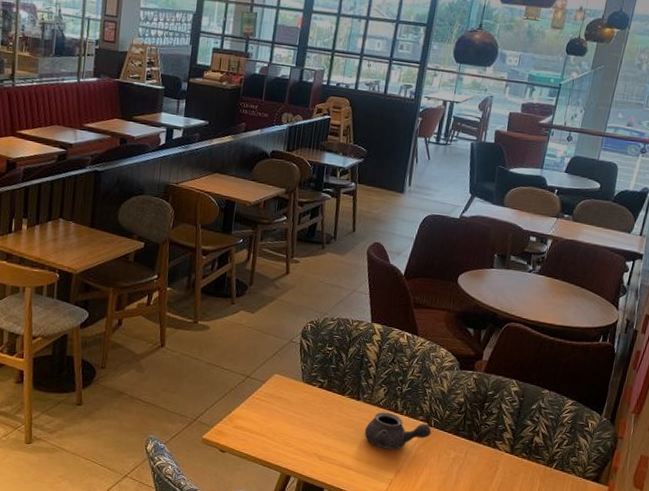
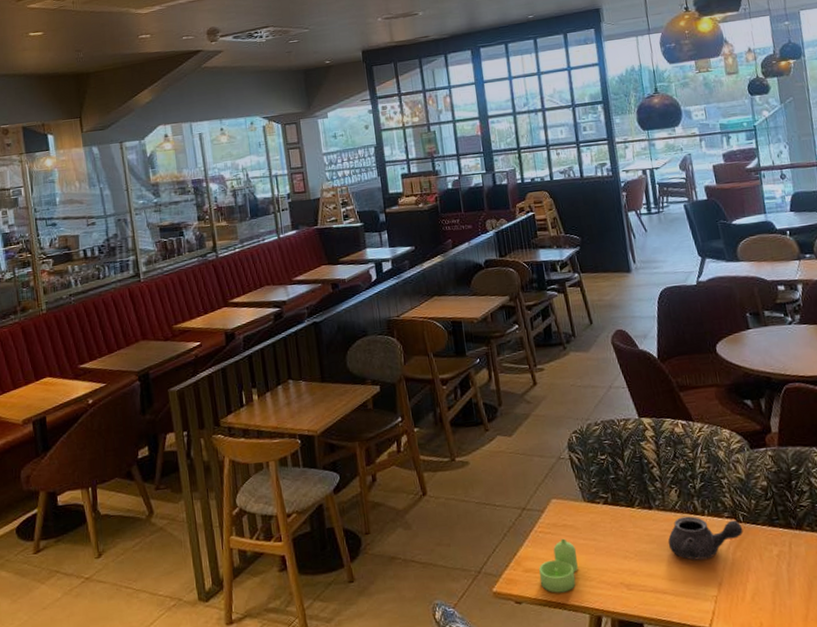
sugar dispenser: none [245,408,285,451] -> present [539,538,578,593]

